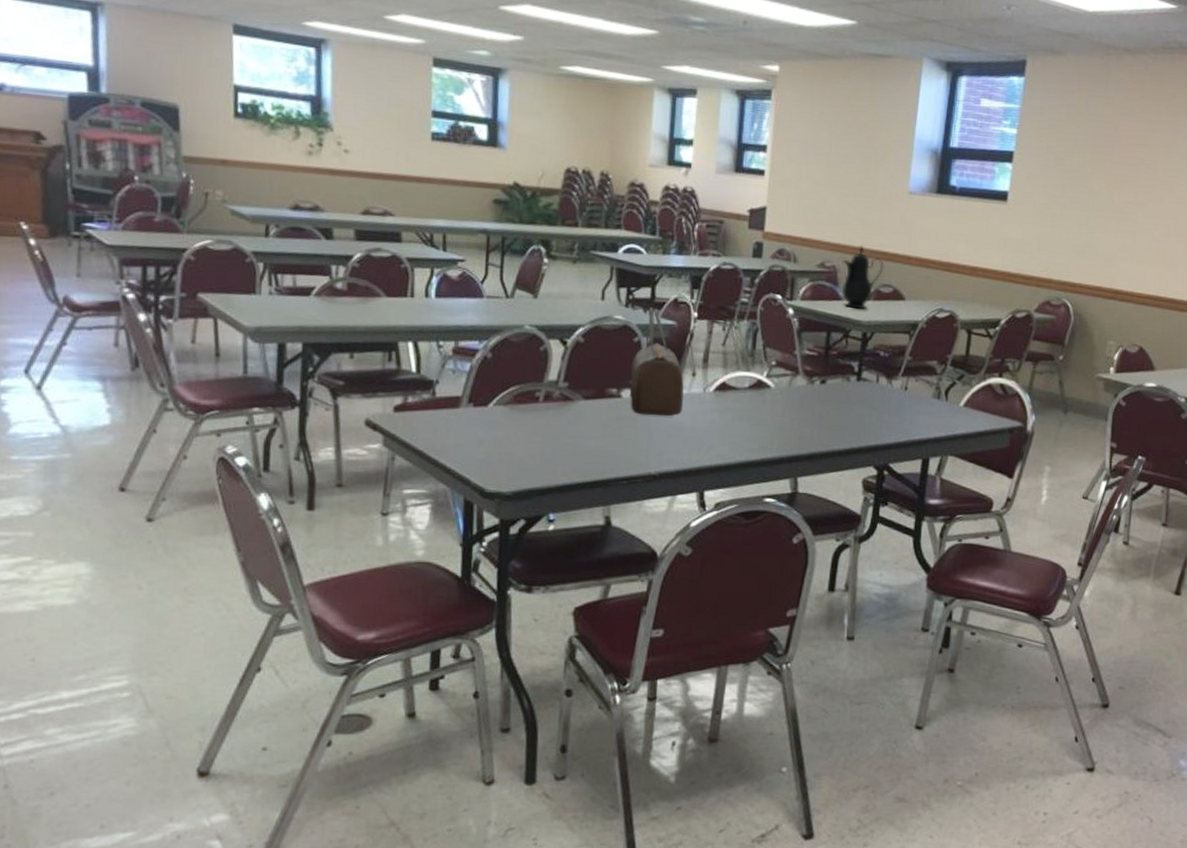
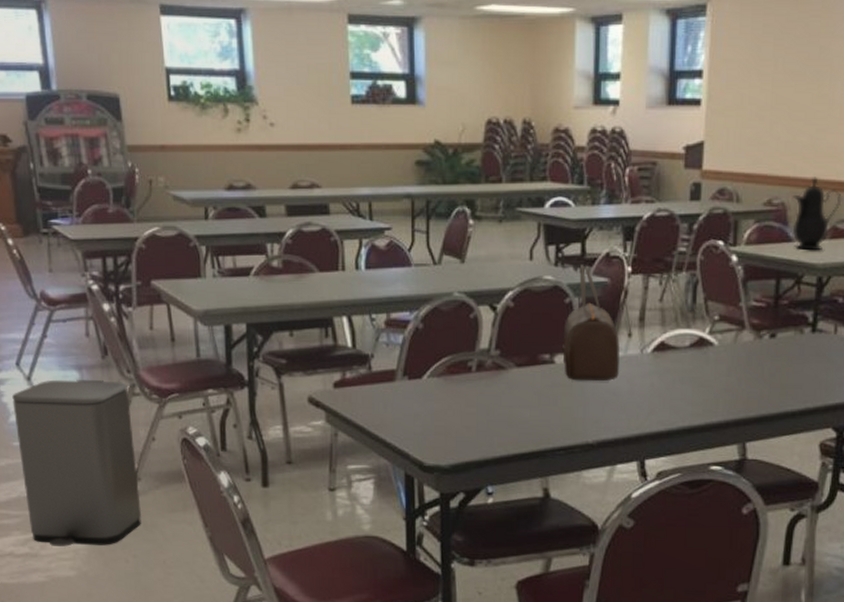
pedal bin: none [15,390,163,572] -> present [12,379,141,547]

